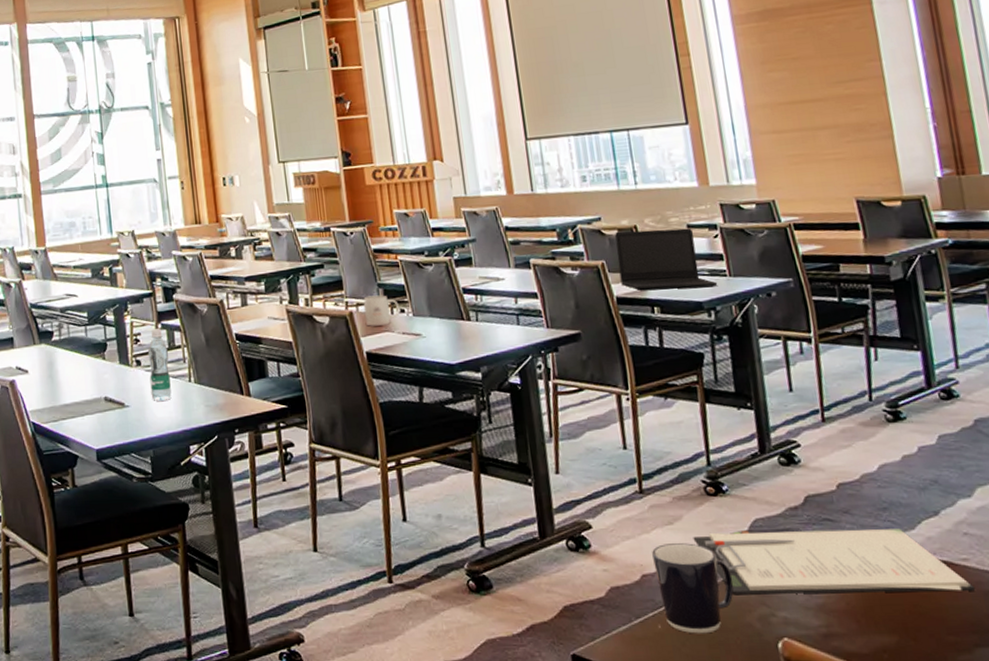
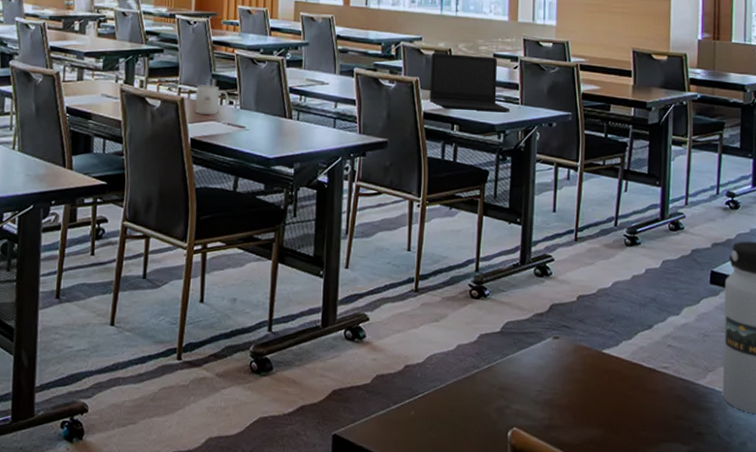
mug: present [652,543,734,634] -> none [417,339,480,421]
clipboard: present [693,529,975,595] -> none [453,331,669,394]

